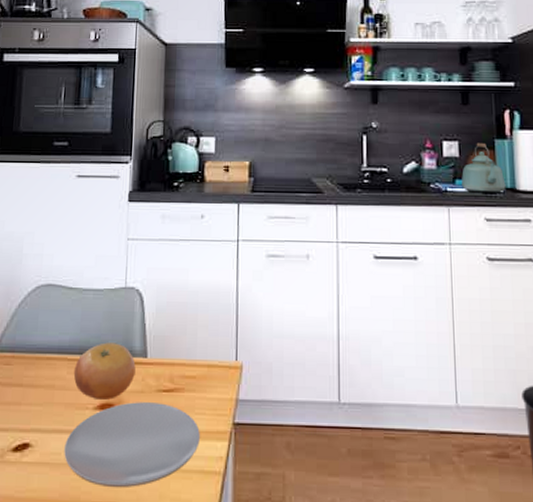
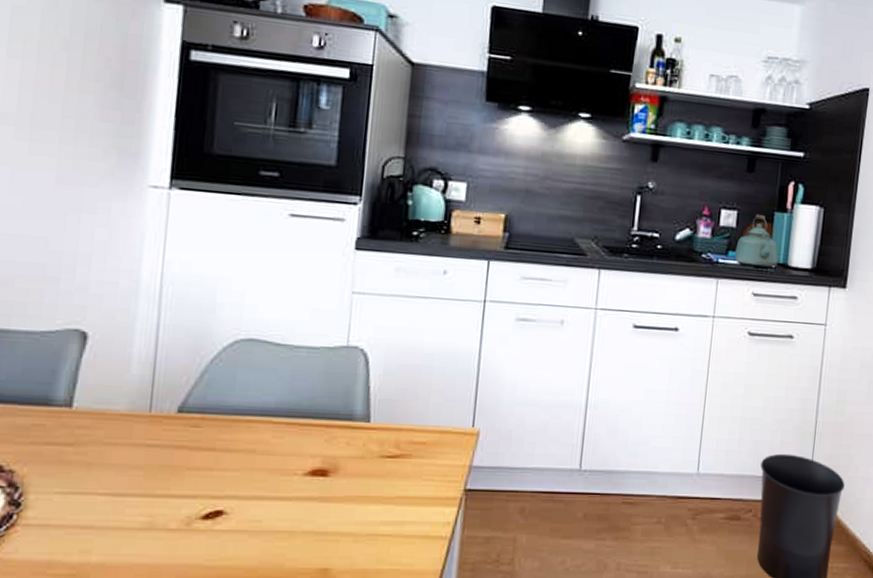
plate: present [64,402,200,488] -> none [266,468,427,554]
fruit: present [73,342,136,400] -> none [279,405,356,465]

